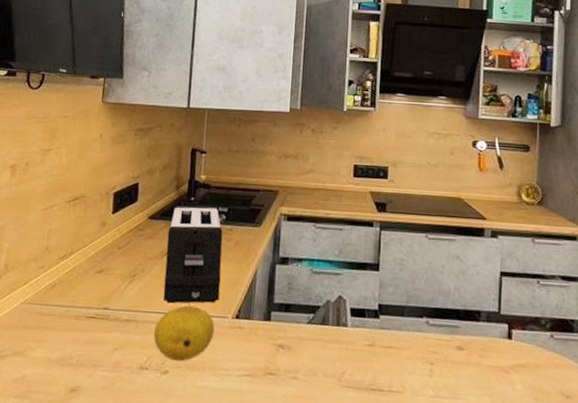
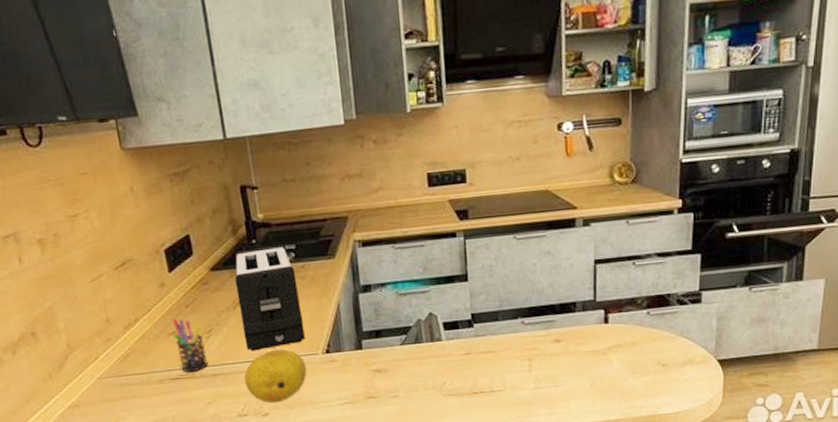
pen holder: none [99,258,128,314] -> present [173,319,208,373]

